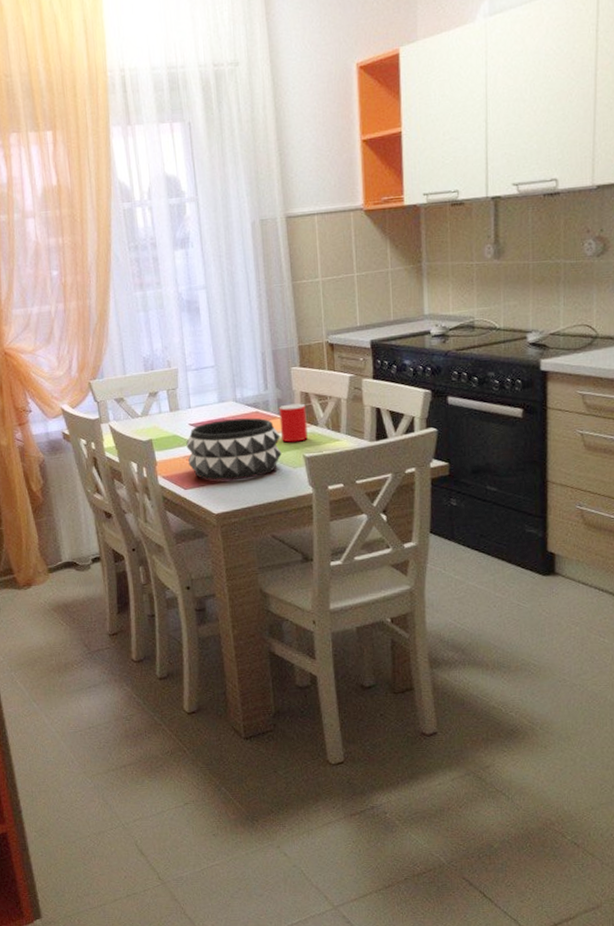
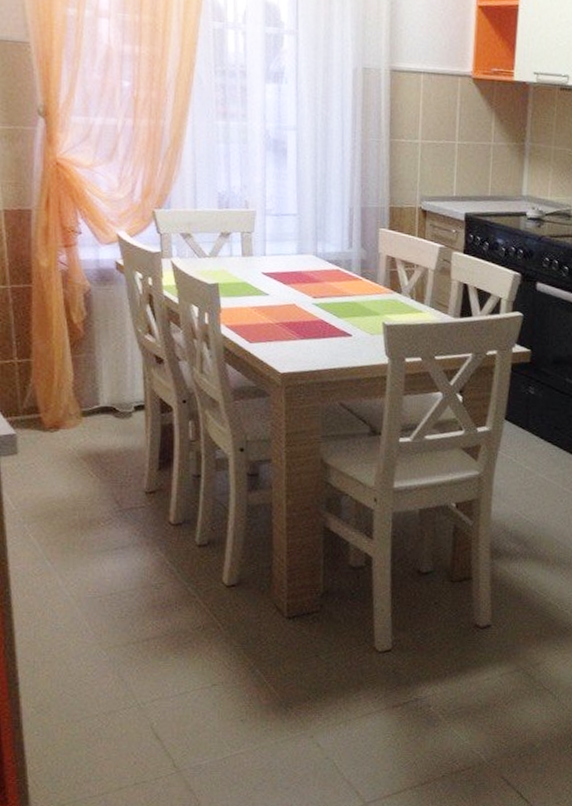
decorative bowl: present [186,418,282,481] -> none [256,273,361,340]
cup: present [279,403,308,443] -> none [360,266,391,308]

